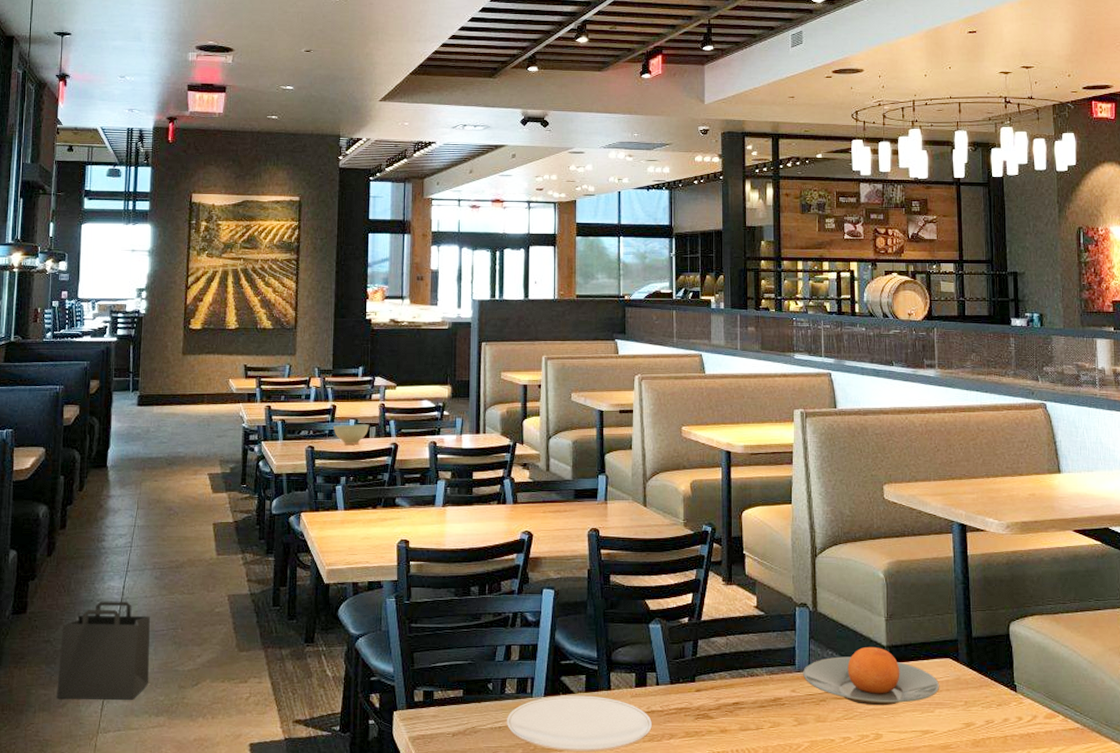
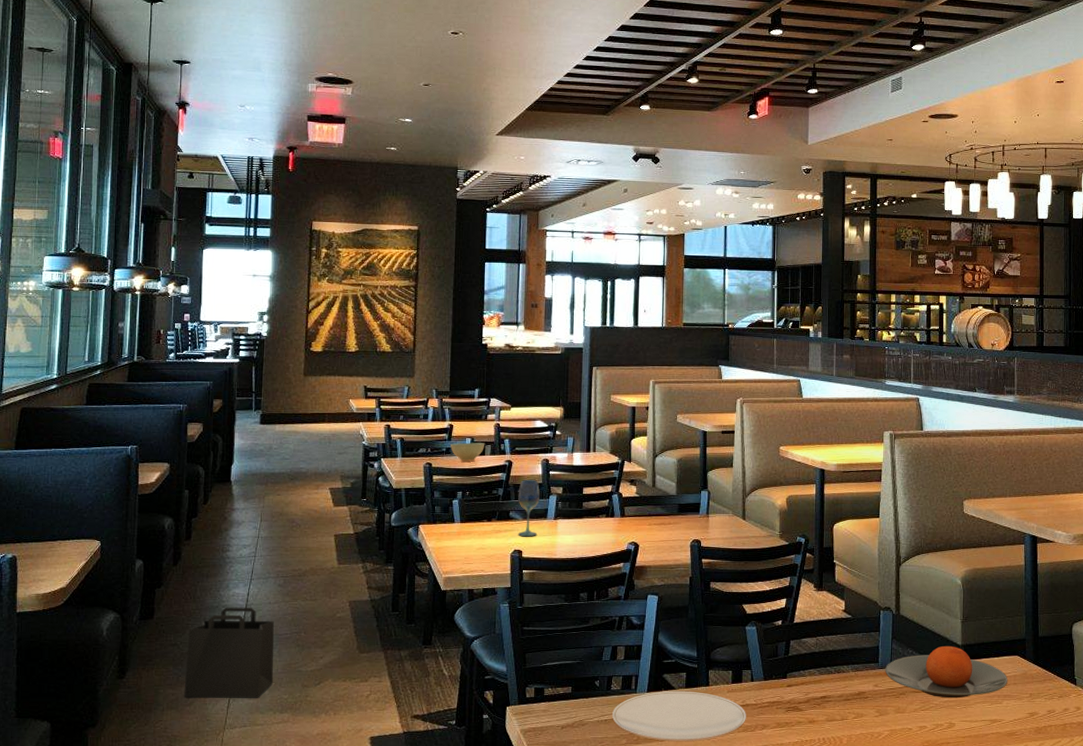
wineglass: none [404,464,427,526] -> present [518,480,540,537]

